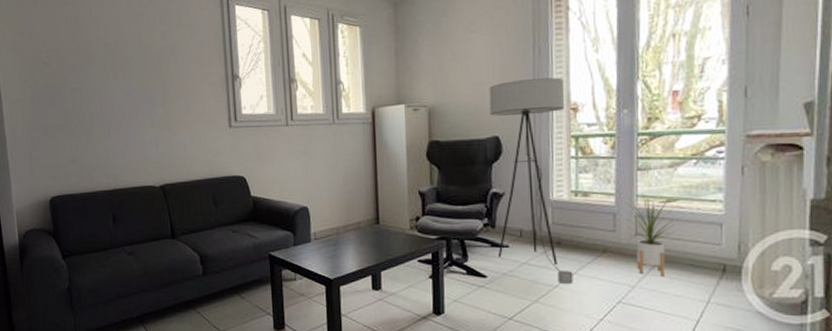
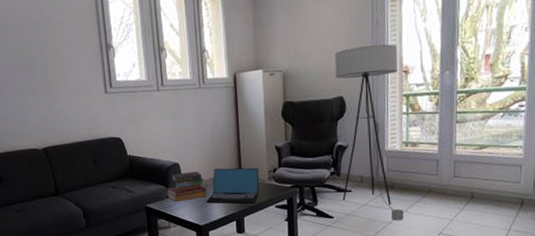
books: none [293,217,338,250] -> present [167,171,207,202]
laptop: none [337,214,399,256] -> present [206,167,259,204]
house plant: present [627,193,677,276] -> none [447,142,487,211]

